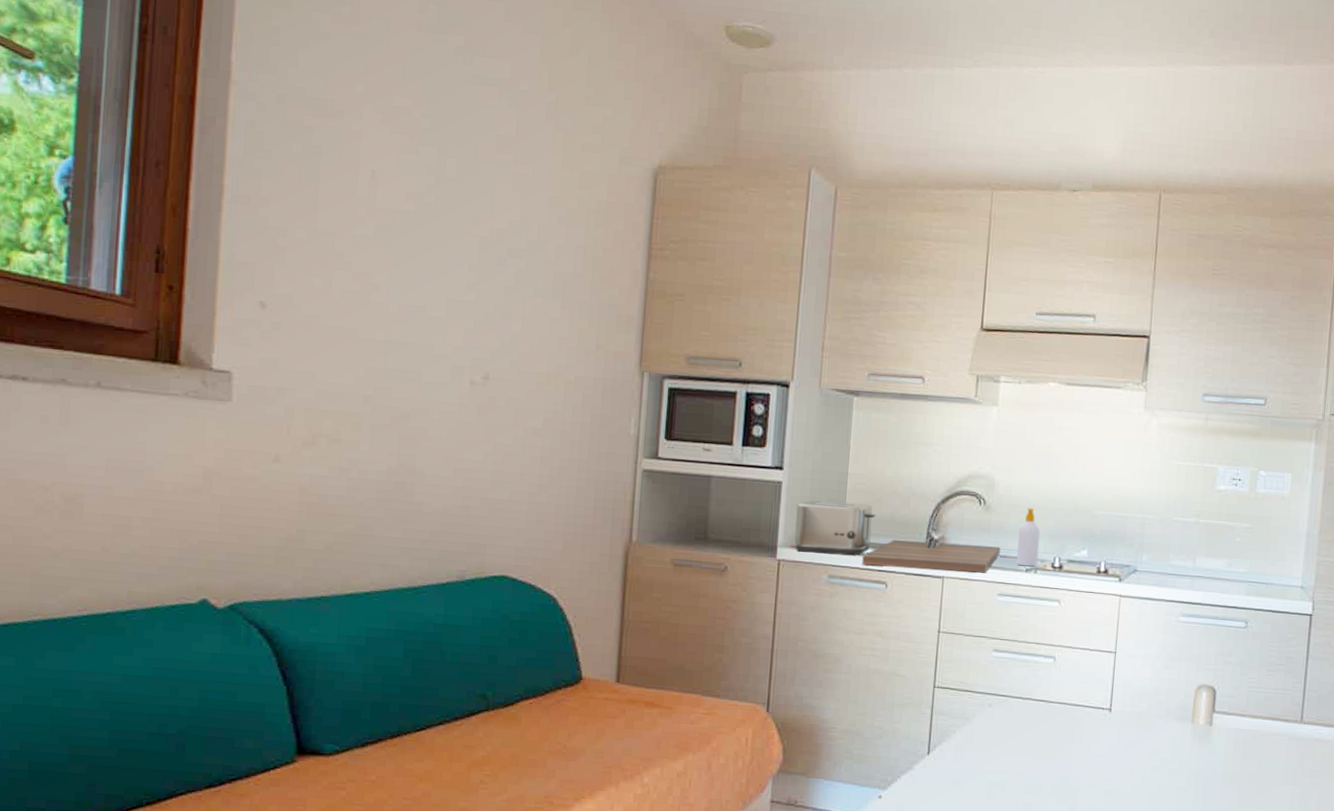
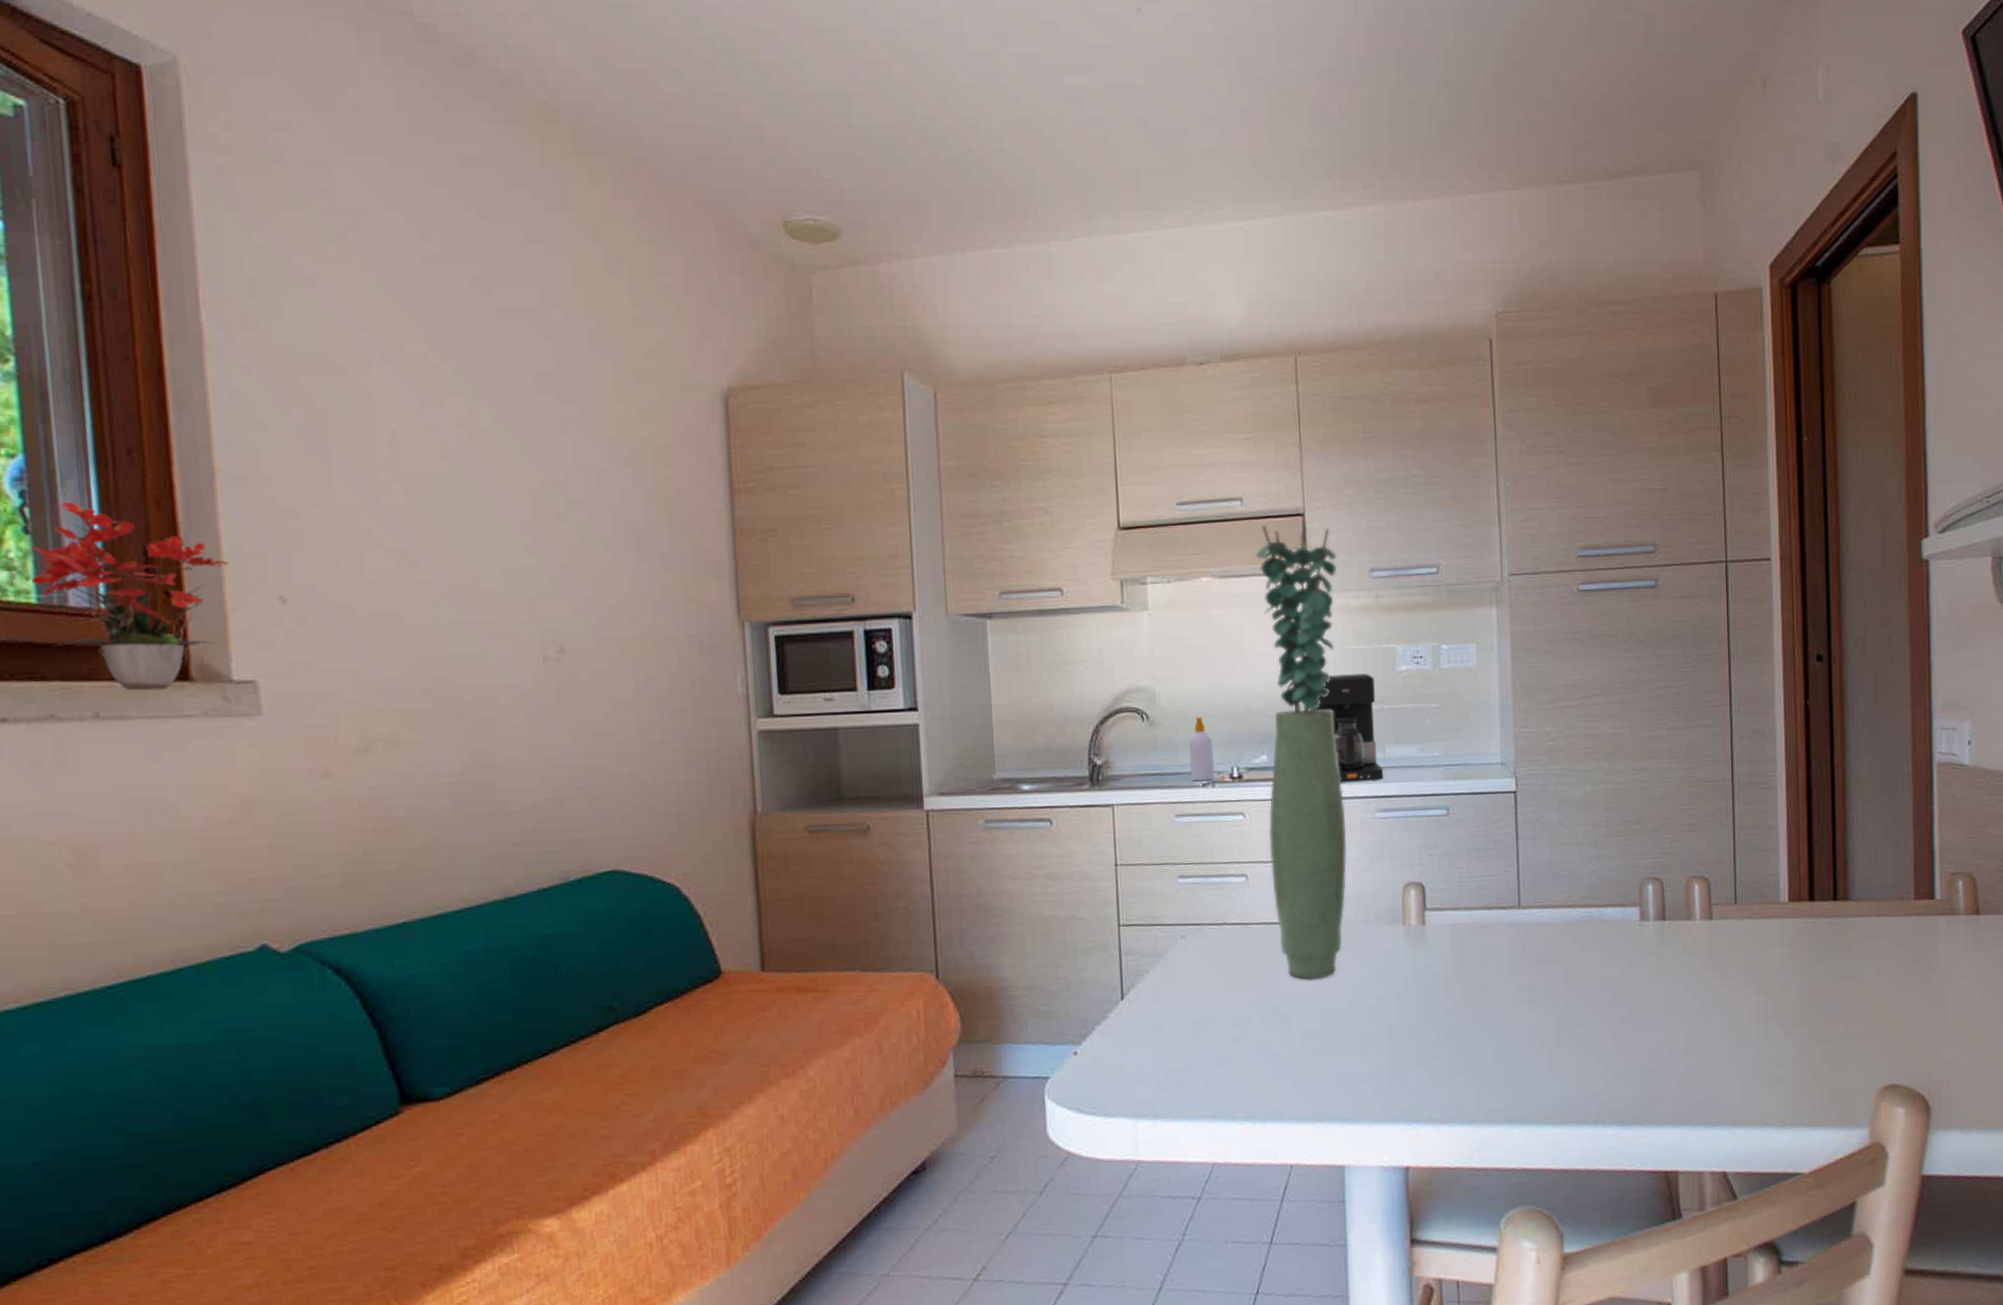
potted flower: none [63,200,224,370] -> present [28,501,229,691]
toaster: present [794,500,876,555] -> none [938,736,1029,799]
cutting board: present [862,540,1001,573] -> none [1020,763,1172,803]
vase: none [1076,341,1175,762] -> present [1255,524,1348,980]
coffee maker: none [1136,485,1194,588] -> present [1314,673,1384,783]

